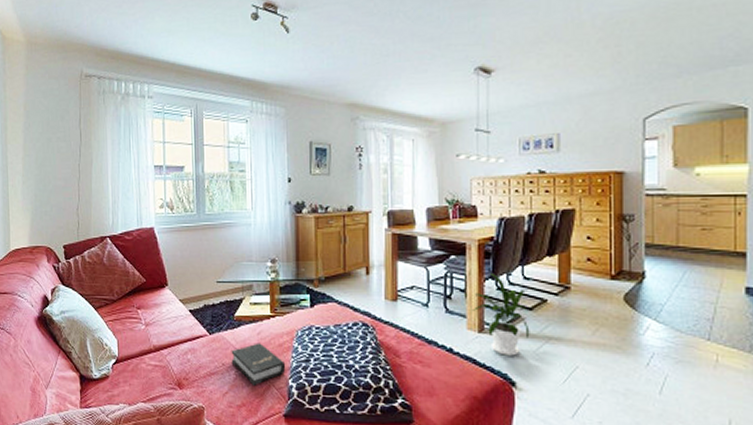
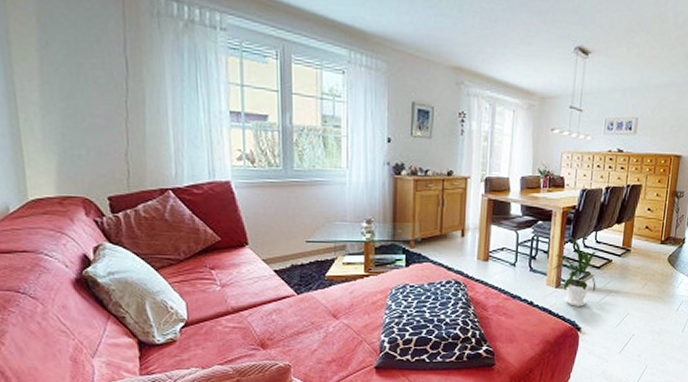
hardback book: present [231,343,286,385] -> none [321,301,379,342]

